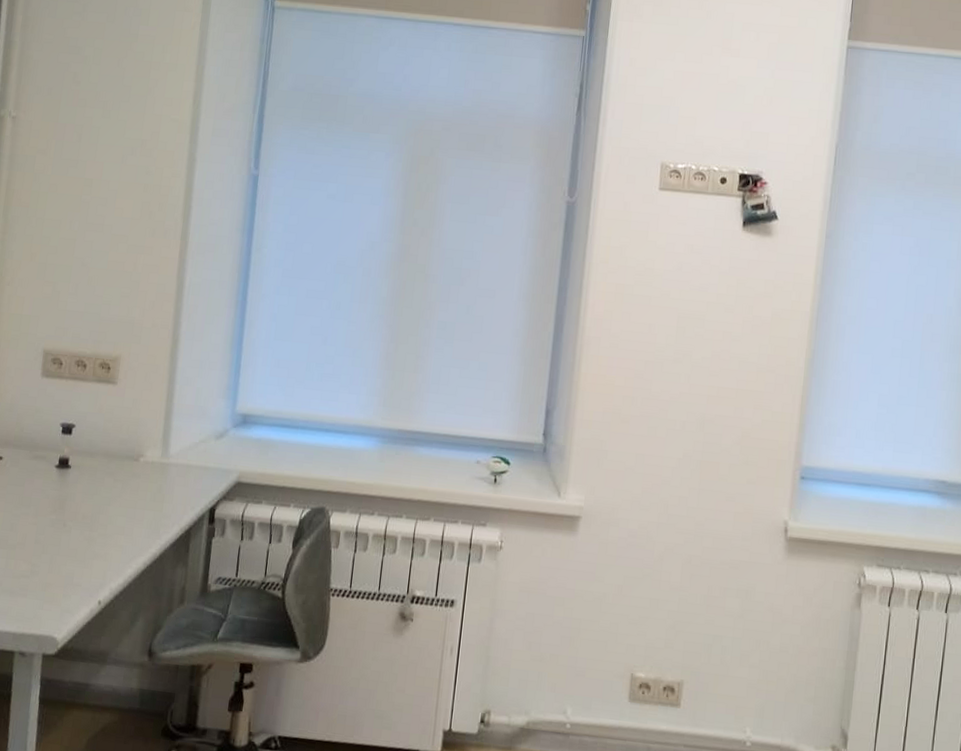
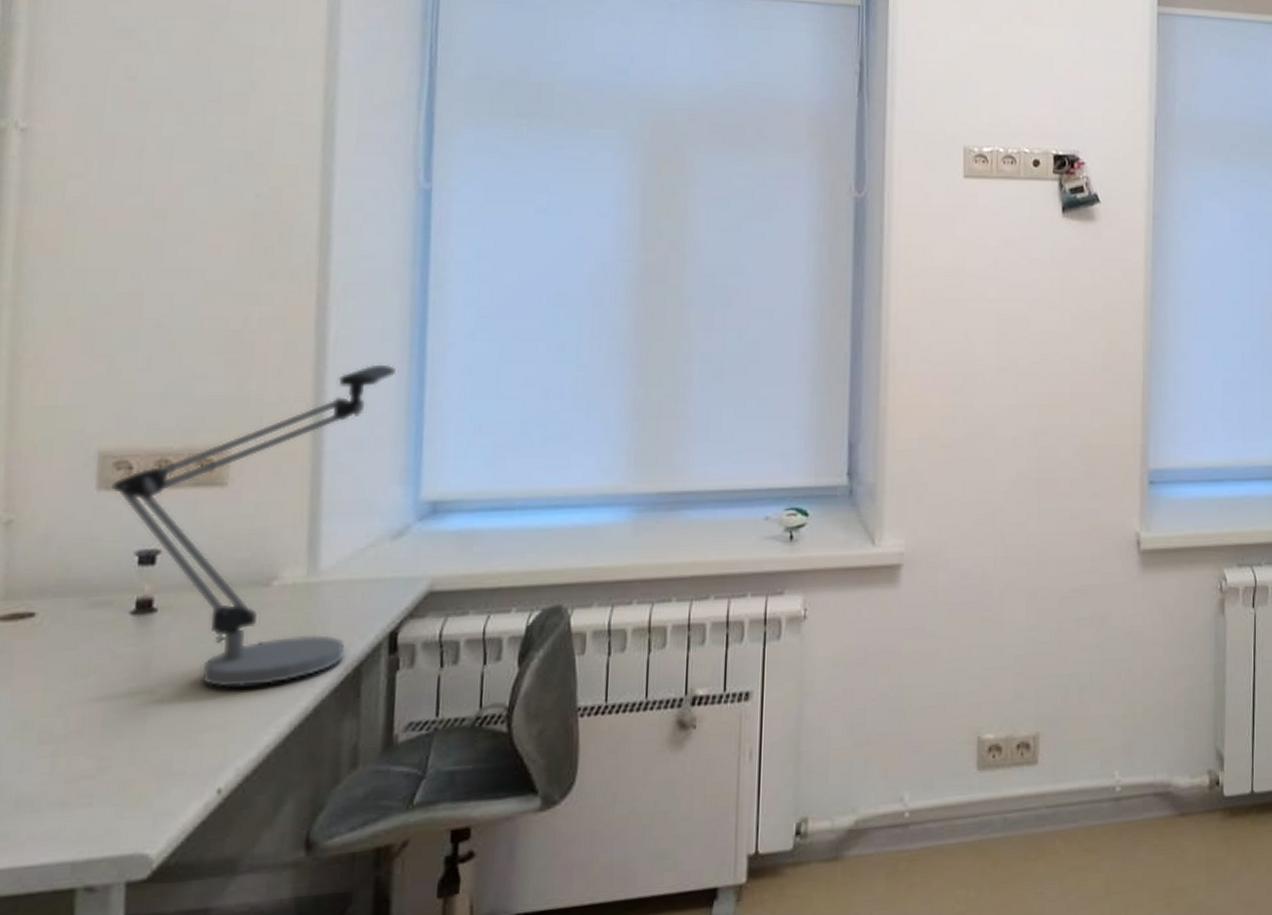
desk lamp: none [50,305,226,533] -> present [112,364,396,688]

